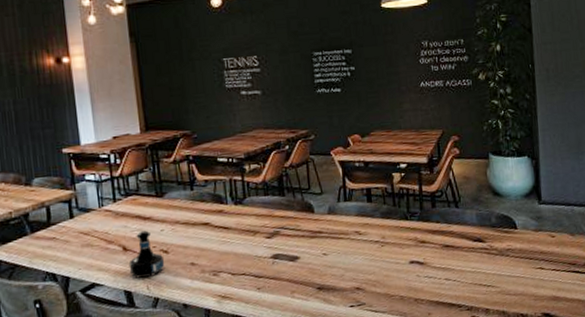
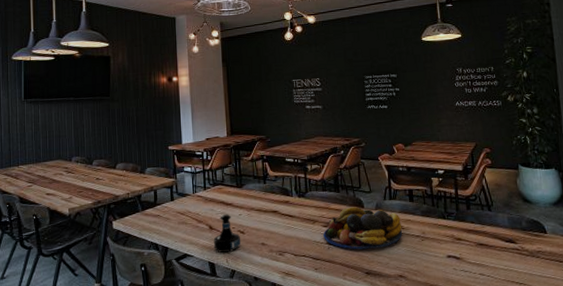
fruit bowl: none [266,212,360,263] -> present [323,207,403,251]

